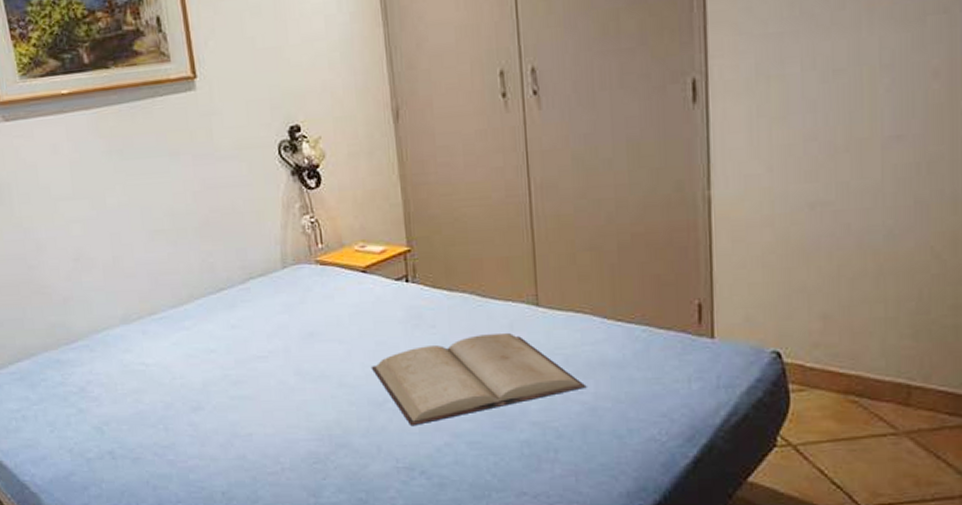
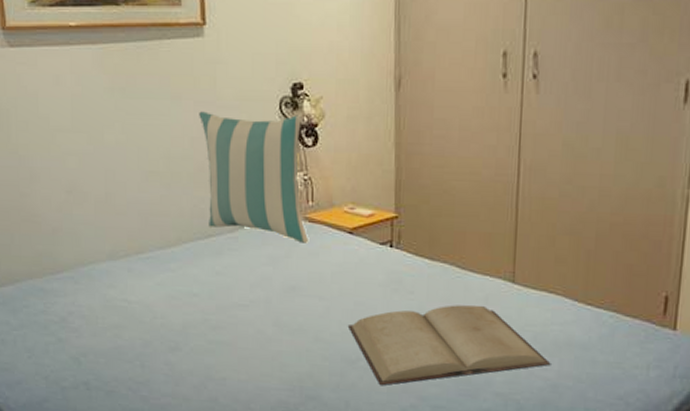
pillow: none [198,157,321,287] -> present [199,111,308,243]

